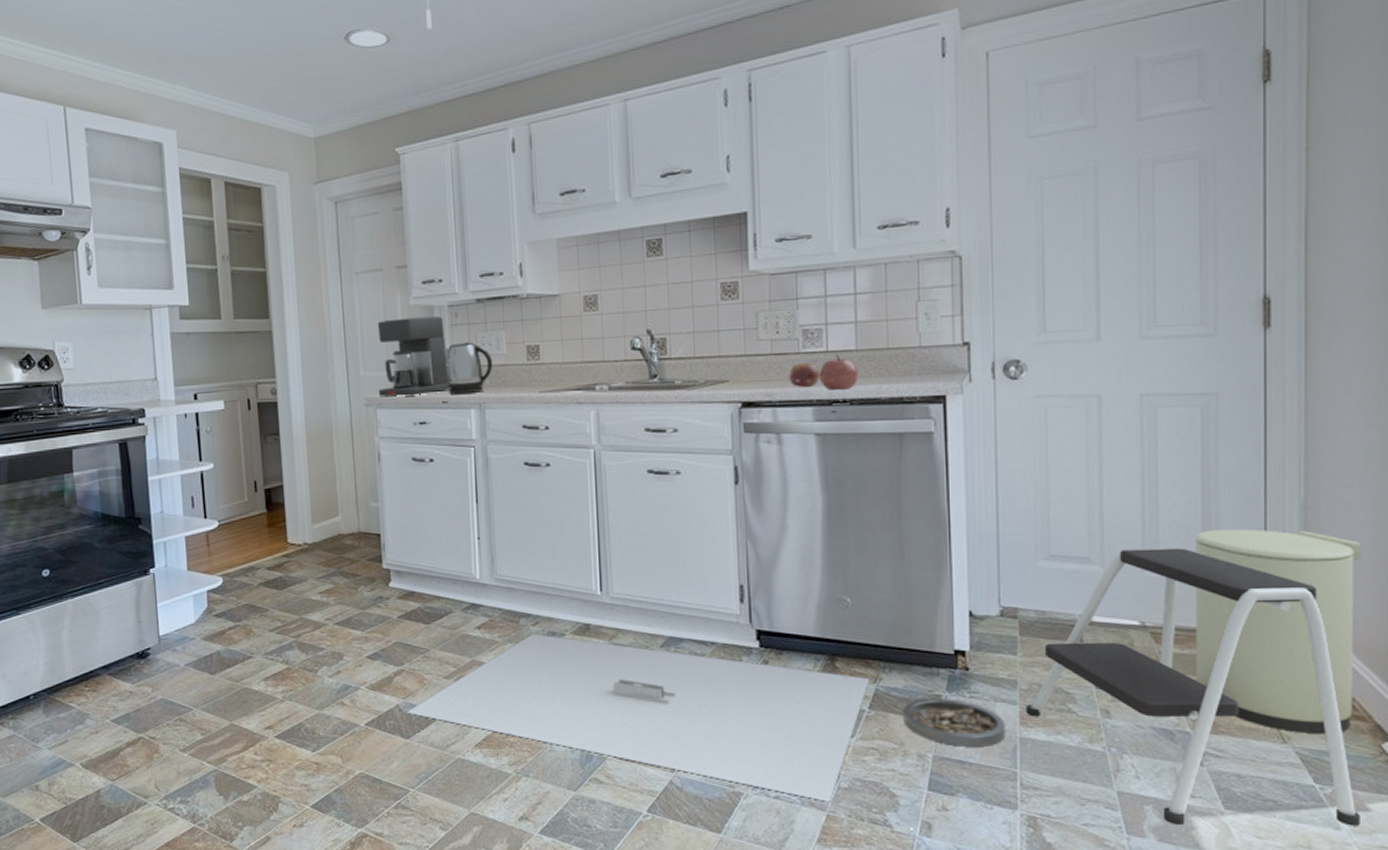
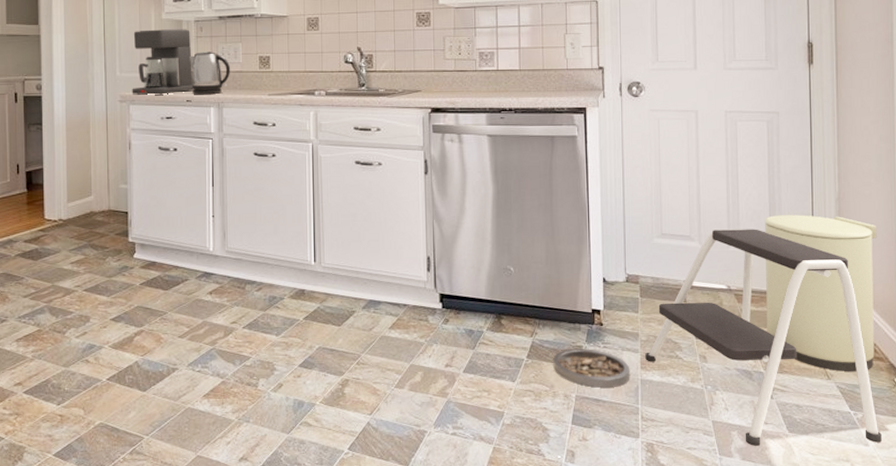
floor mat: present [406,633,870,802] -> none [144,298,528,436]
fruit: present [789,362,820,388] -> none [468,78,492,99]
fruit: present [820,355,859,391] -> none [492,73,521,102]

